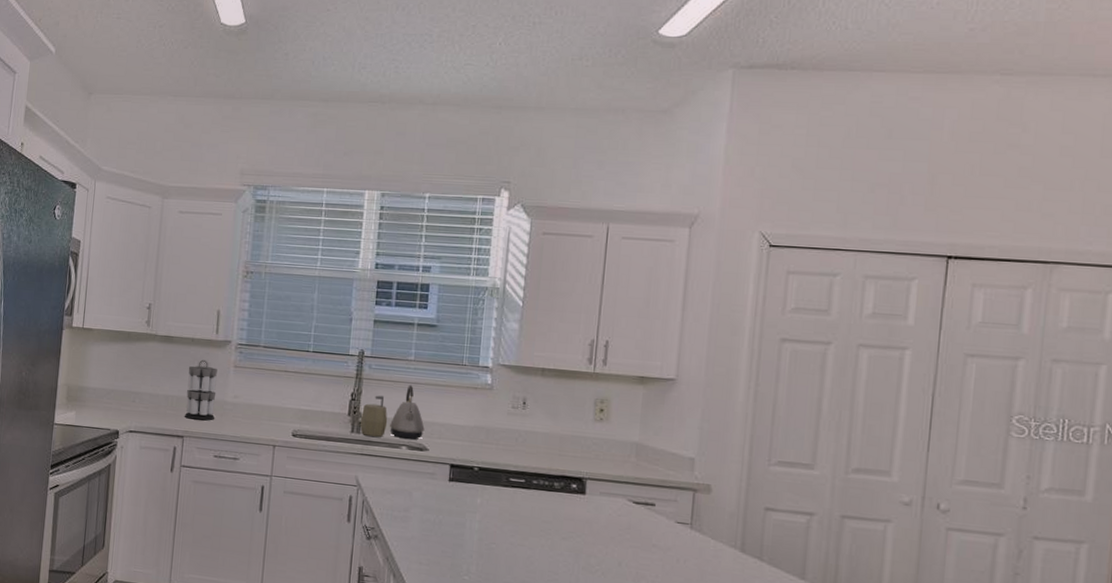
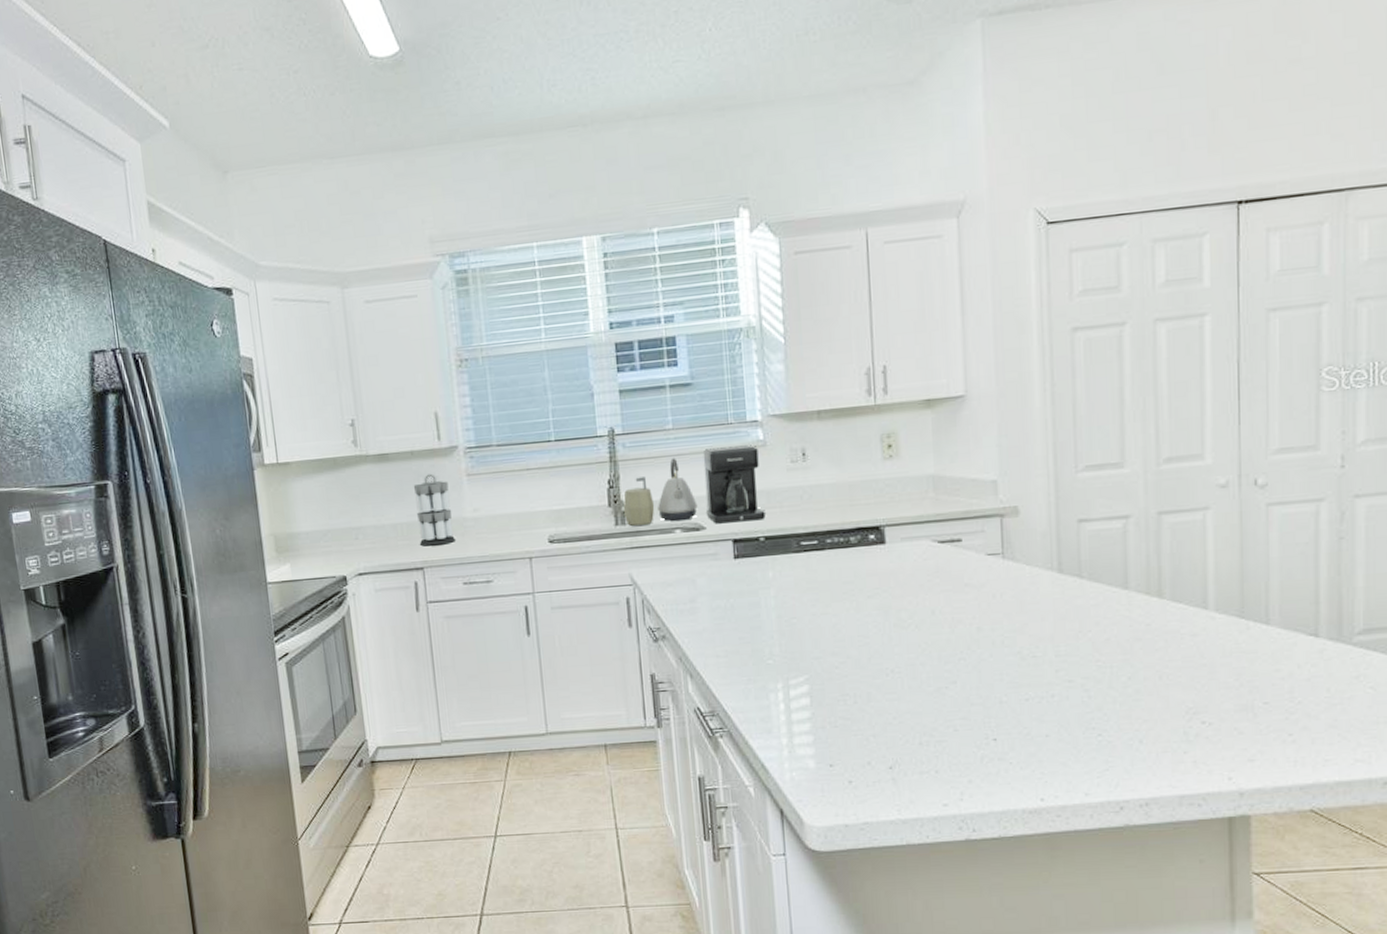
coffee maker: none [430,383,485,452] -> present [703,445,766,524]

